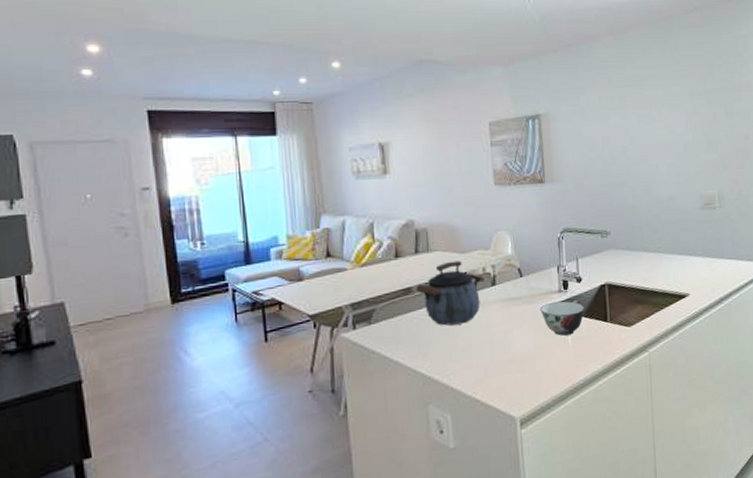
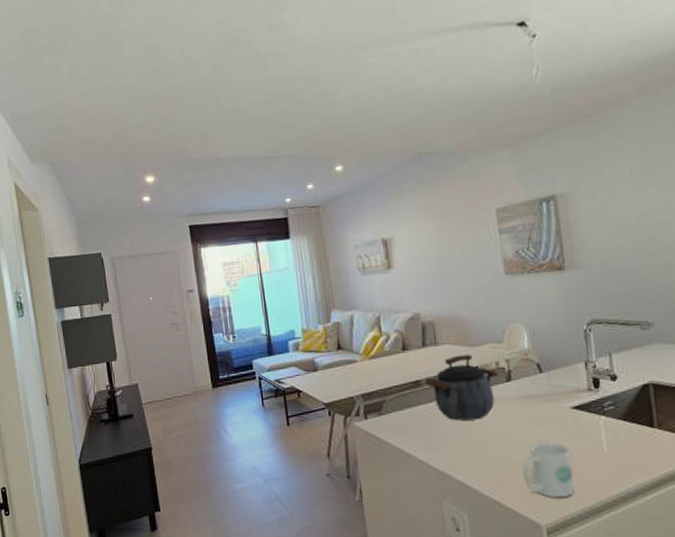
mug: none [502,340,544,392] -> present [522,441,575,498]
soup bowl: present [540,300,585,336] -> none [565,400,624,440]

